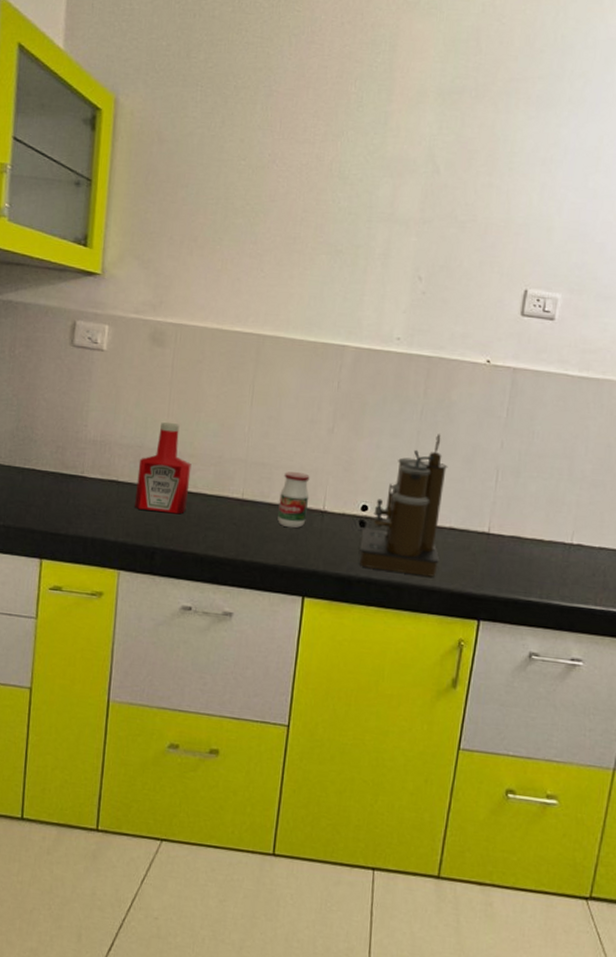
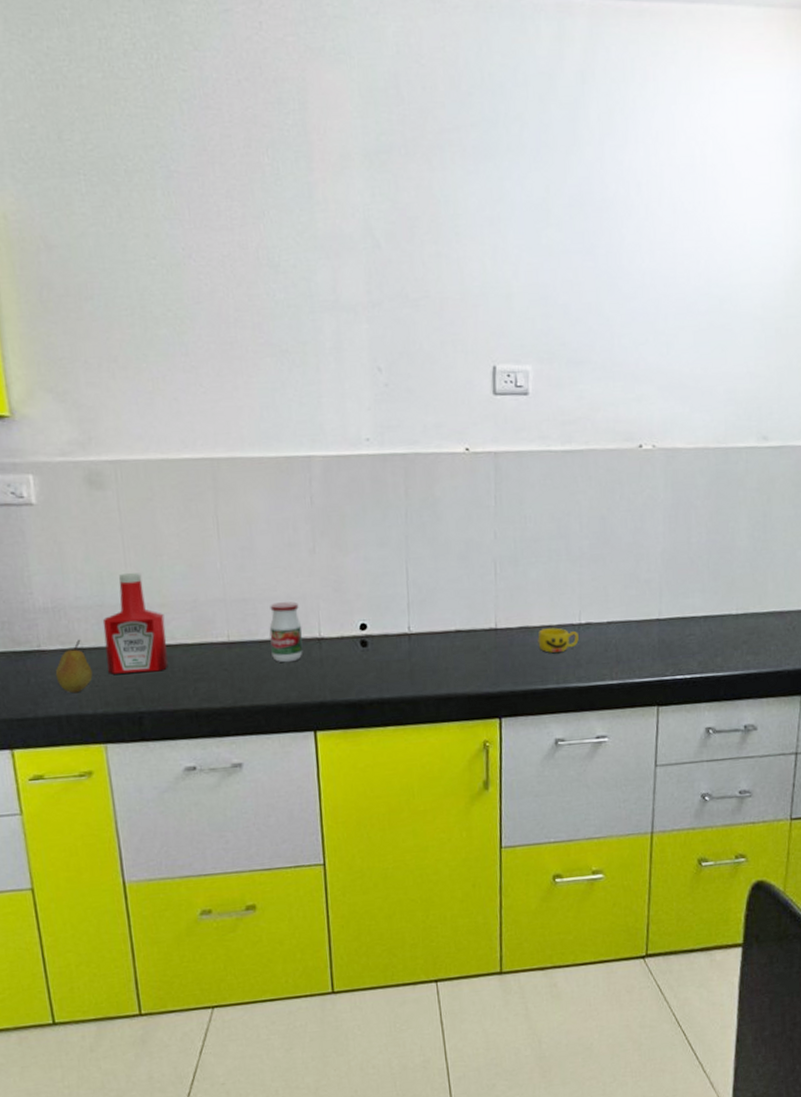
fruit: none [90,472,122,520] -> present [55,639,93,694]
coffee maker: present [359,434,448,577] -> none [364,535,451,688]
cup: none [527,542,568,568] -> present [537,627,579,653]

